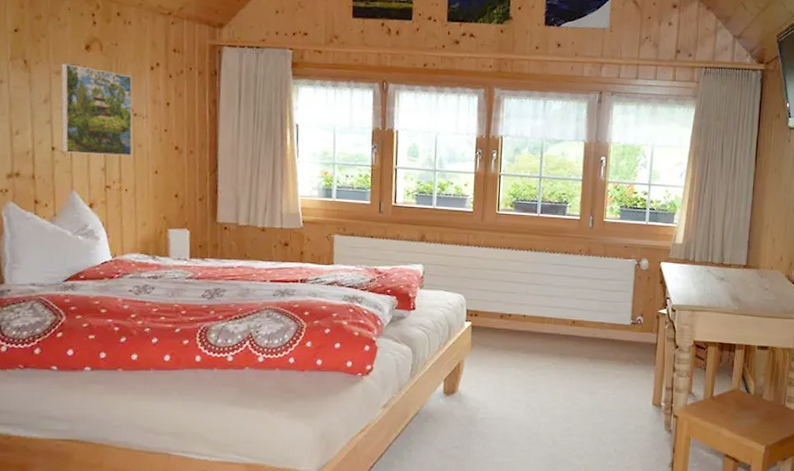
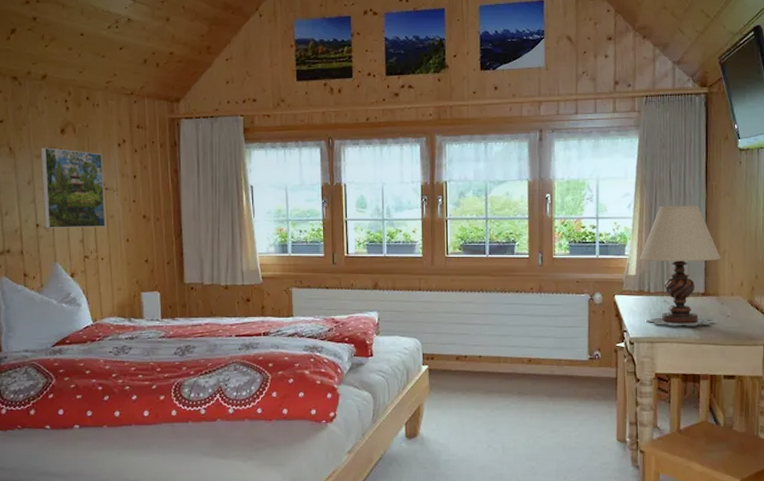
table lamp: none [687,177,764,297] -> present [639,205,721,326]

